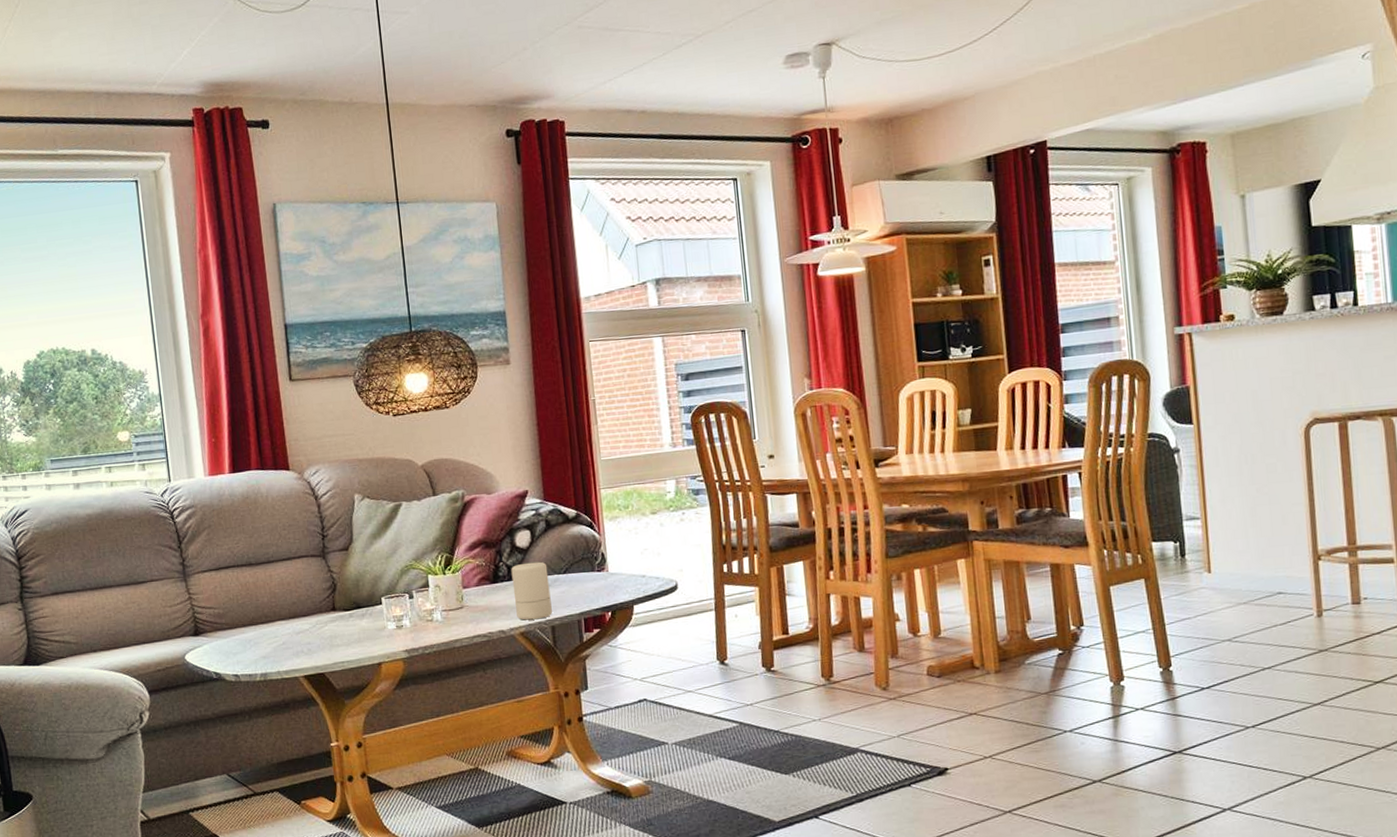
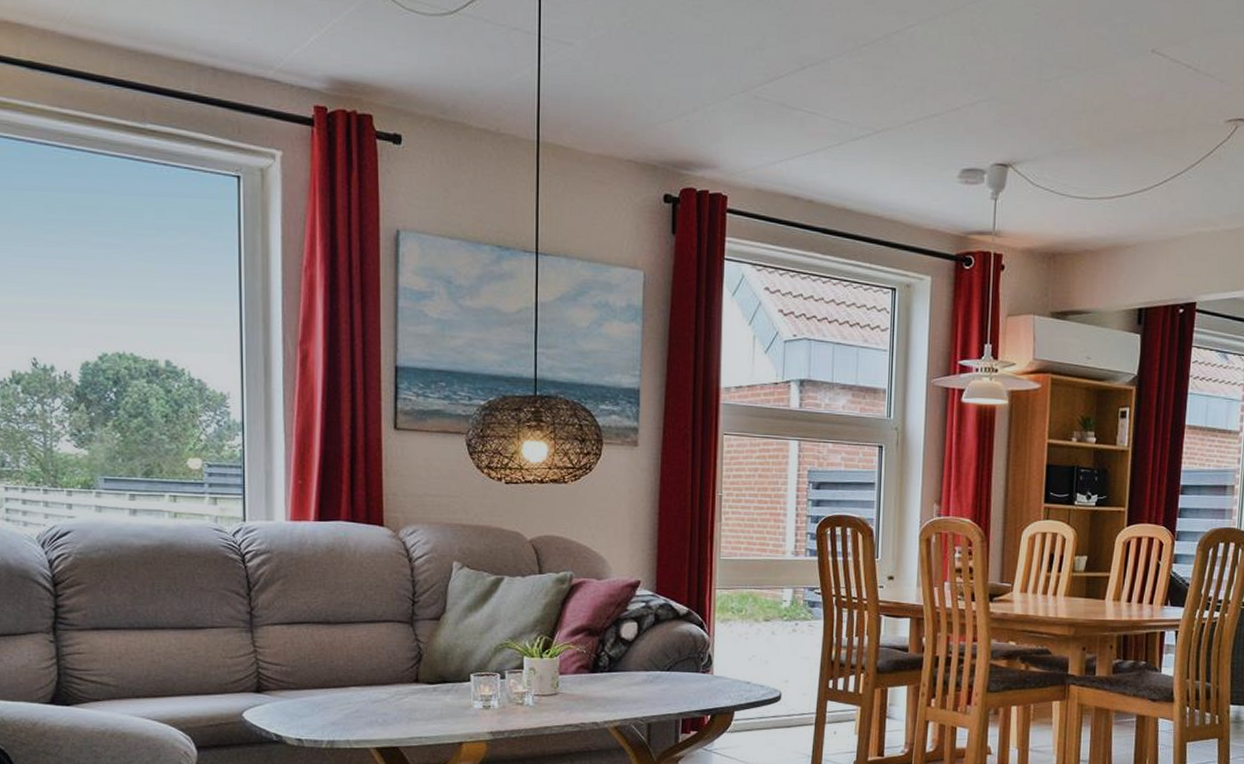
candle: present [511,561,552,621] -> none [612,655,651,715]

